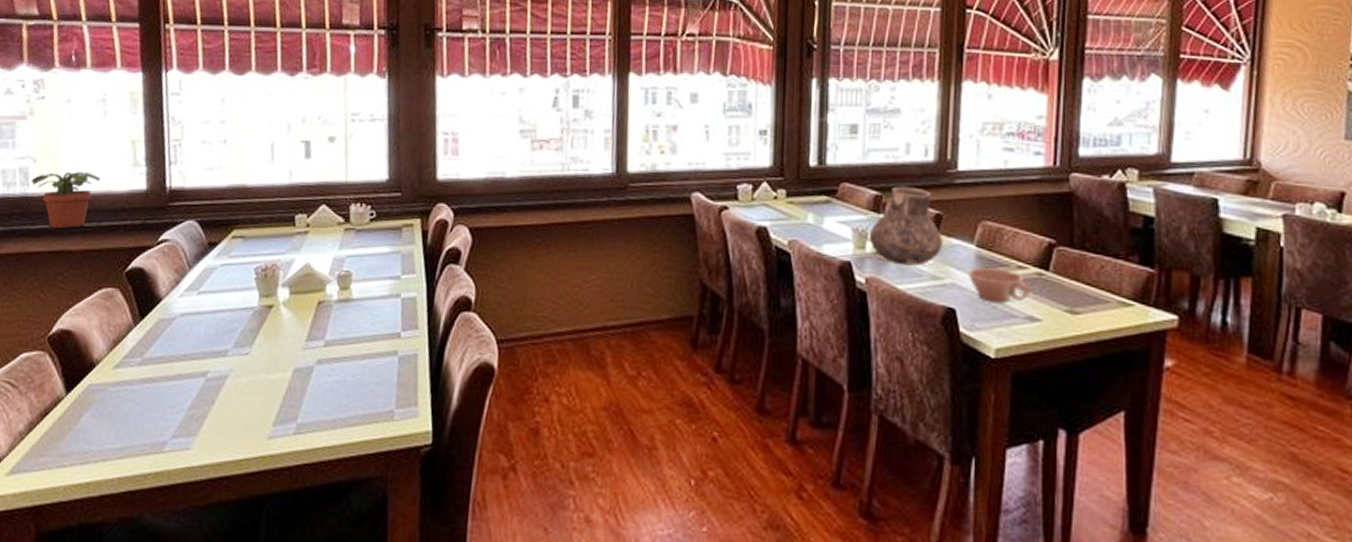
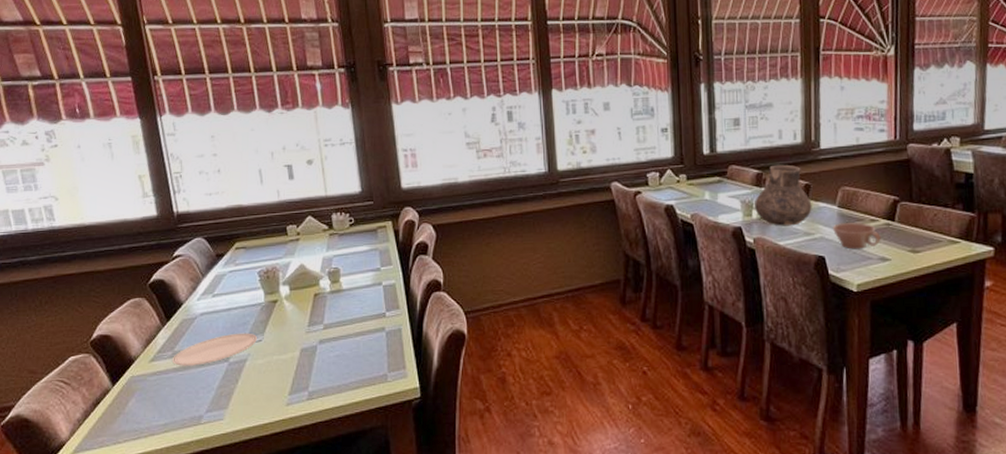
potted plant: present [31,172,101,229] -> none [56,205,116,254]
plate: none [139,341,245,378] -> present [171,333,258,366]

